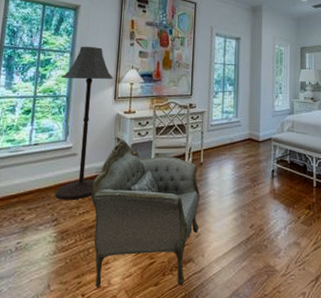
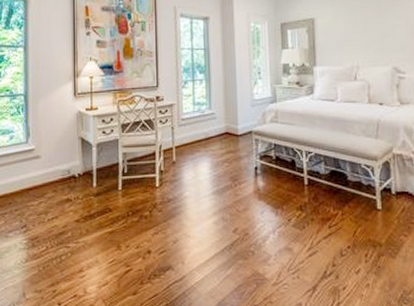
floor lamp: present [55,47,114,200] -> none [17,39,72,205]
armchair: present [90,139,200,288] -> none [58,138,176,296]

